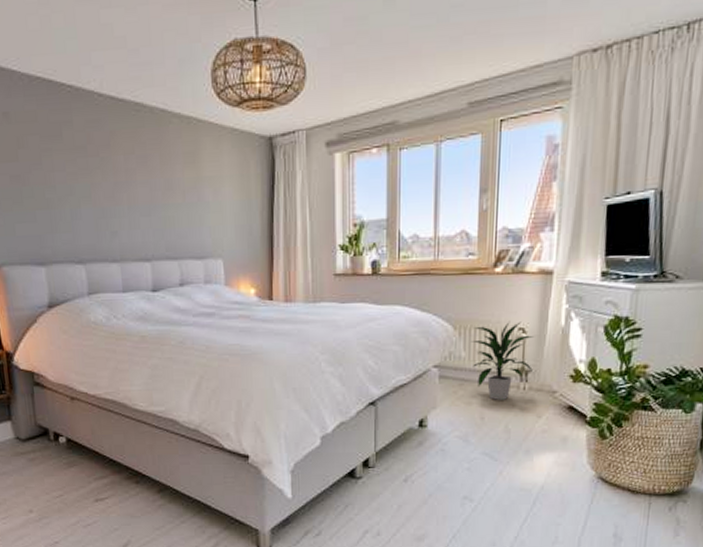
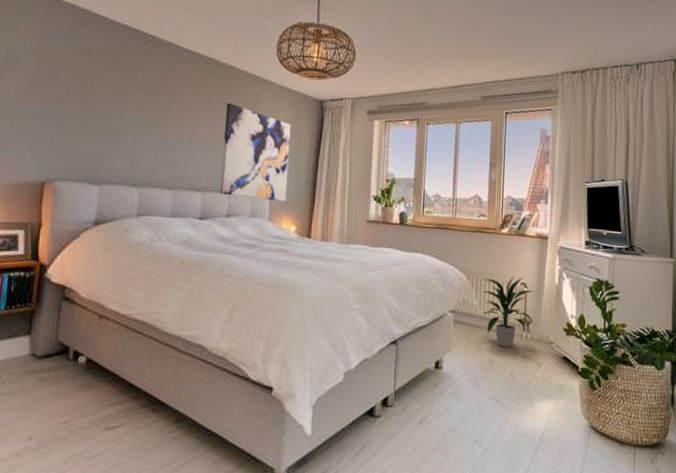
wall art: none [164,154,242,264] -> present [219,102,292,202]

